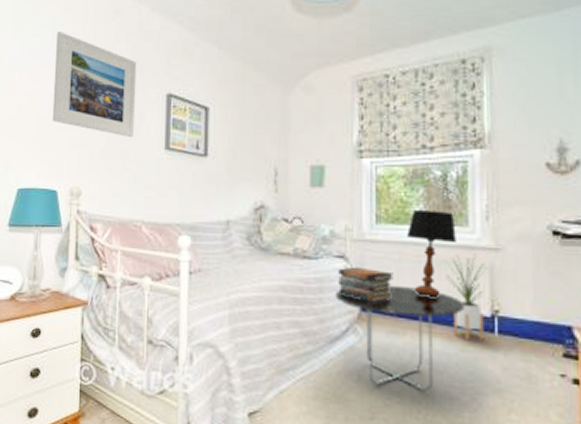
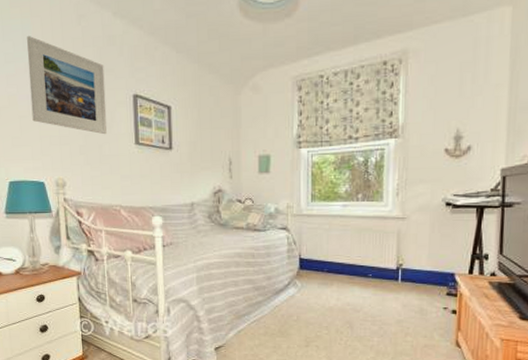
side table: present [335,285,465,392] -> none [279,248,377,325]
book stack: present [338,266,394,303] -> none [282,236,325,263]
table lamp: present [407,210,456,297] -> none [336,189,373,256]
house plant: present [446,253,488,341] -> none [364,222,396,287]

